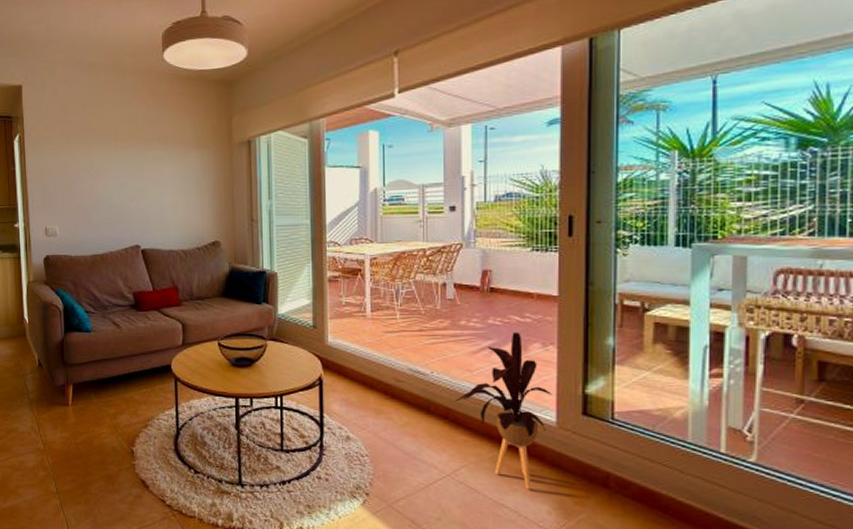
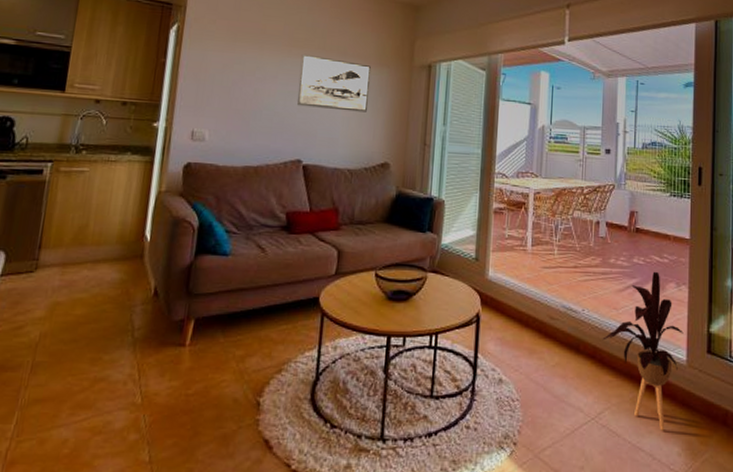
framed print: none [126,146,193,196] -> present [297,54,371,112]

